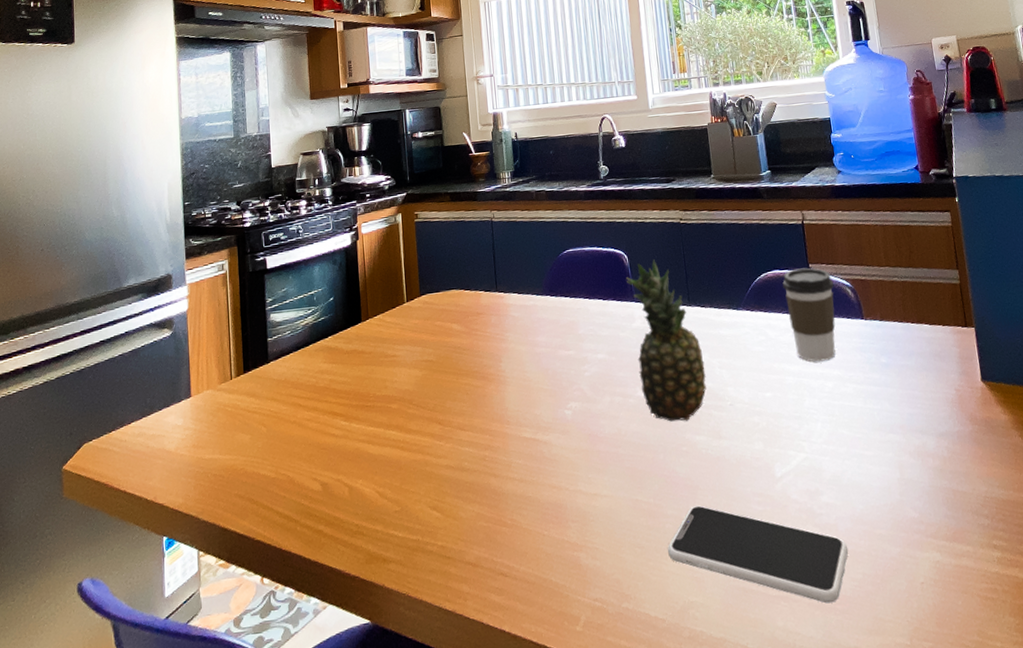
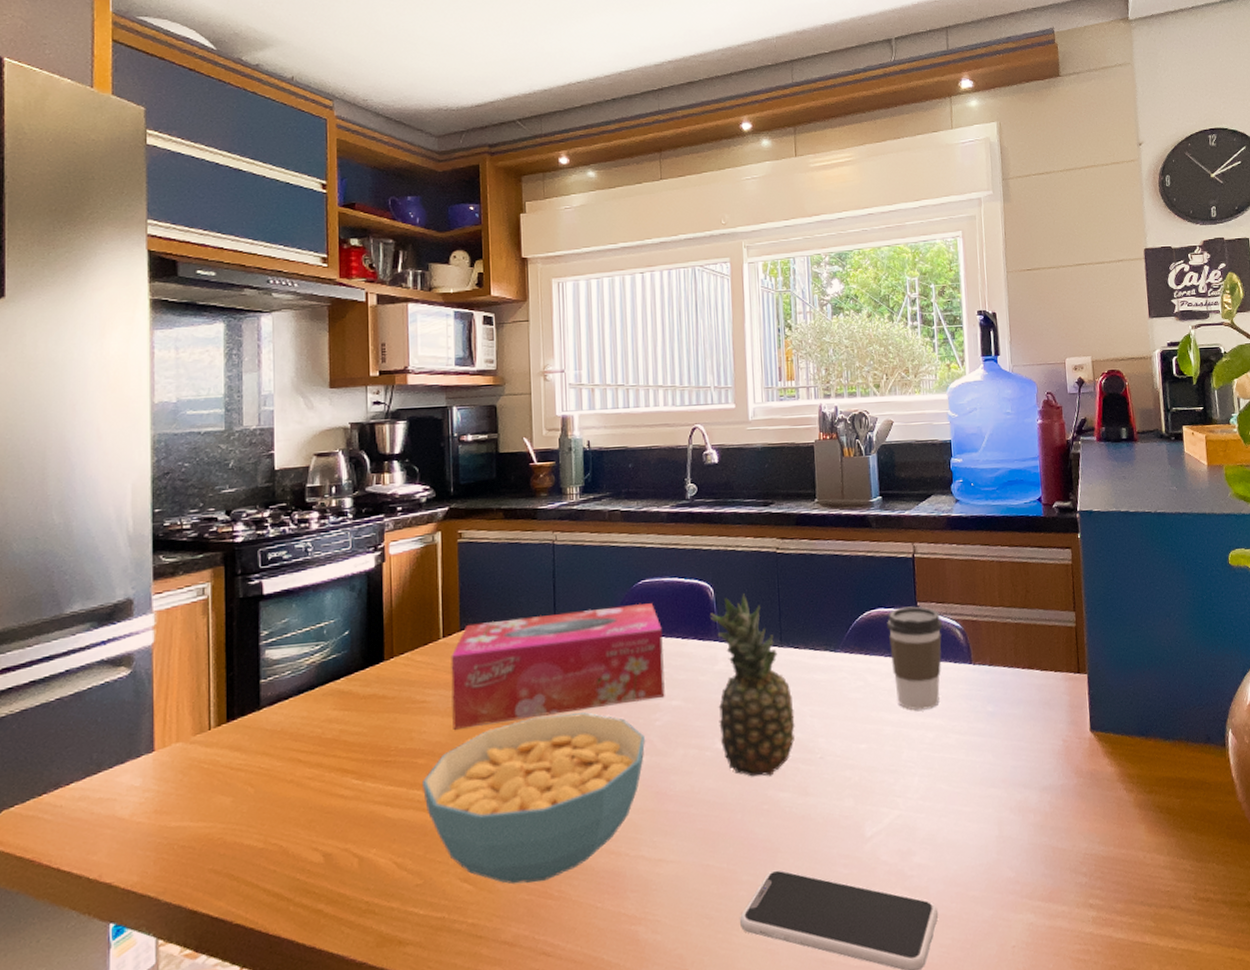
cereal bowl: none [396,365,577,513] -> present [423,712,645,884]
tissue box: none [414,269,592,380] -> present [451,603,665,730]

